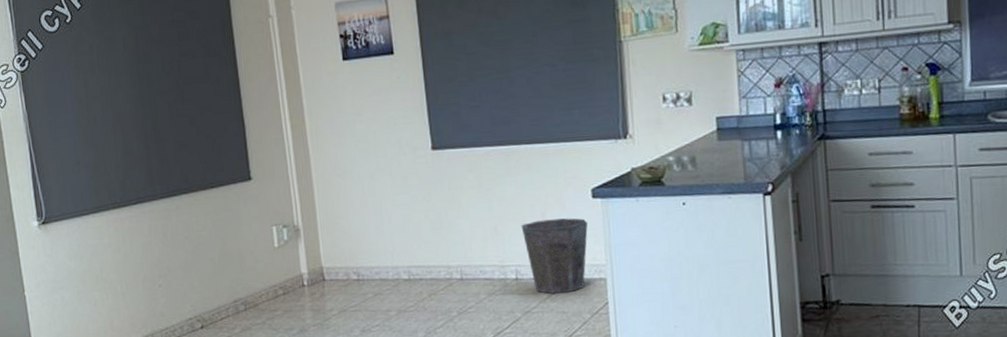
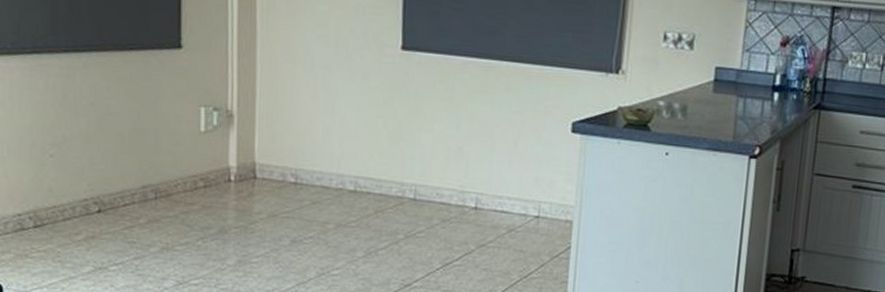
waste bin: present [521,218,588,294] -> none [489,147,562,230]

